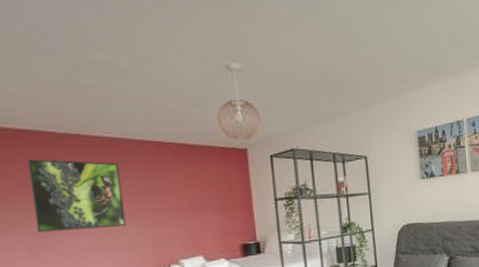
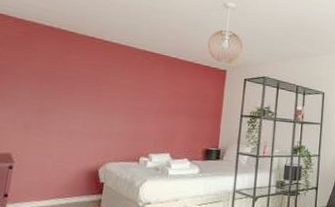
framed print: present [27,159,126,233] -> none [37,50,120,117]

